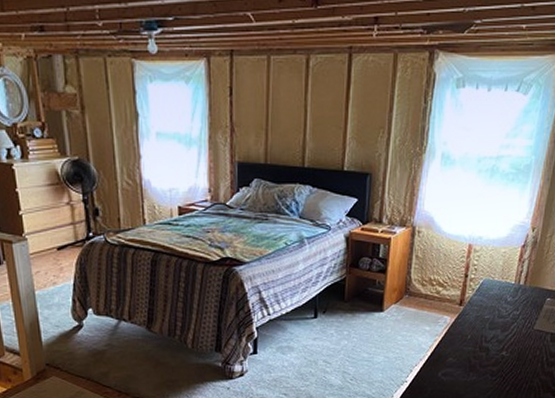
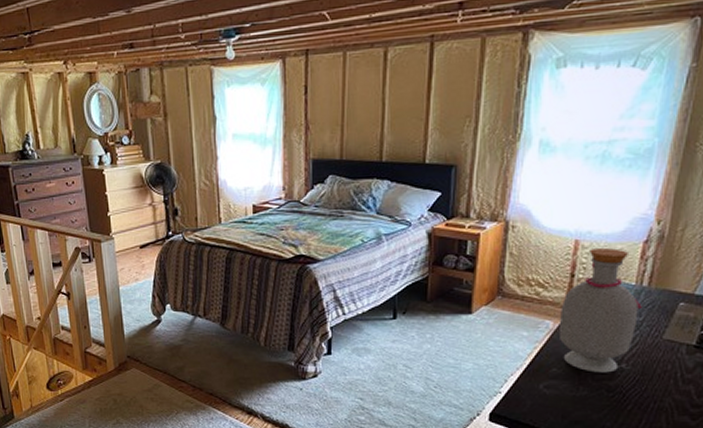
bottle: none [454,251,519,360] -> present [558,247,642,373]

